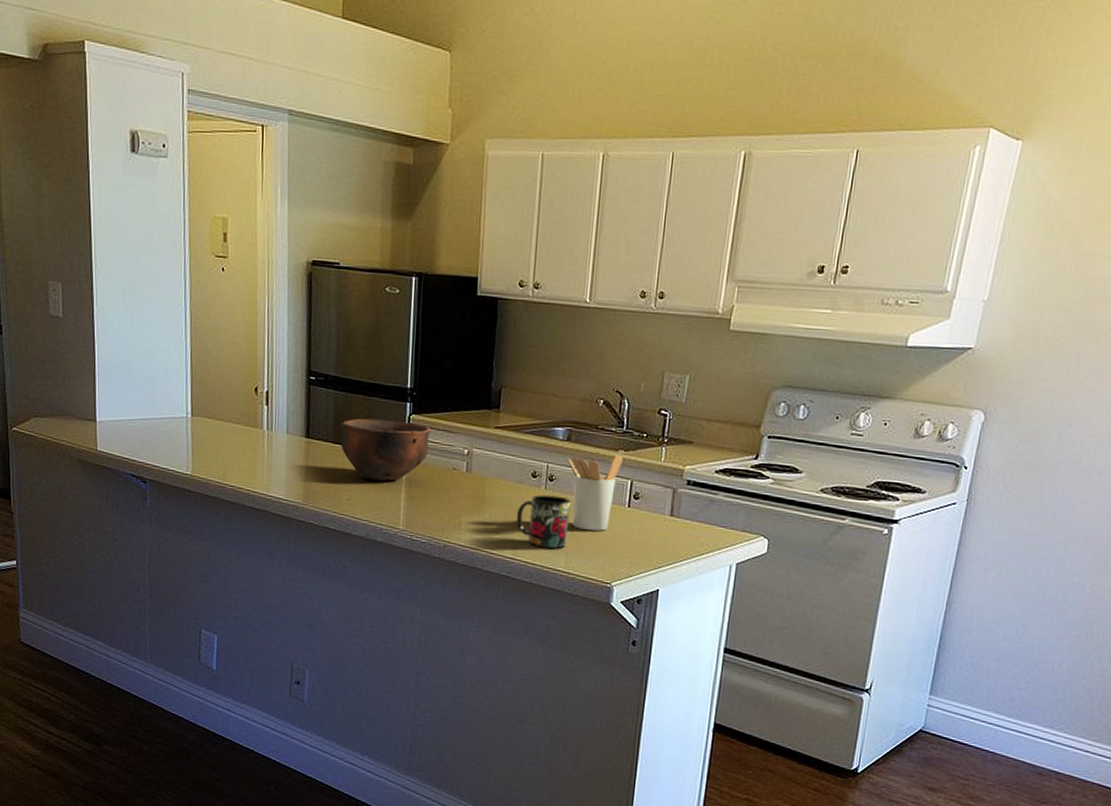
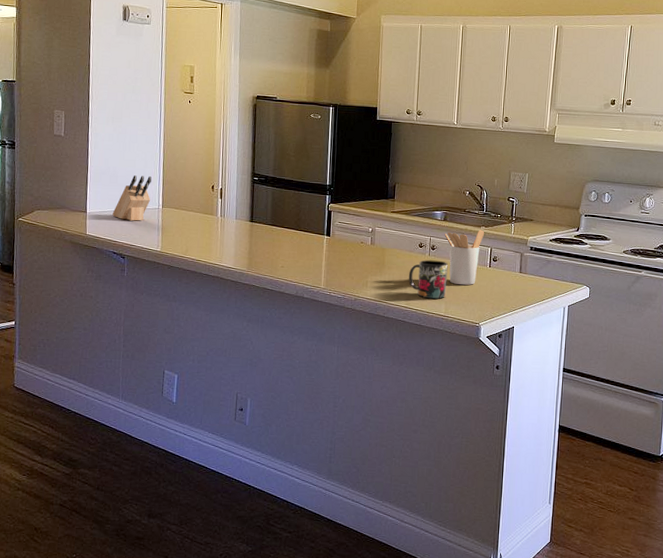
knife block: none [128,372,177,434] -> present [112,175,152,221]
bowl: present [340,418,432,481] -> none [277,207,345,252]

